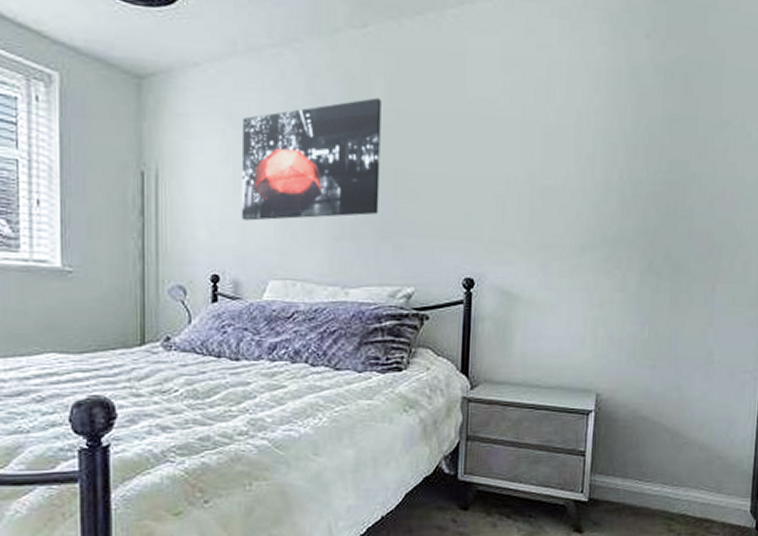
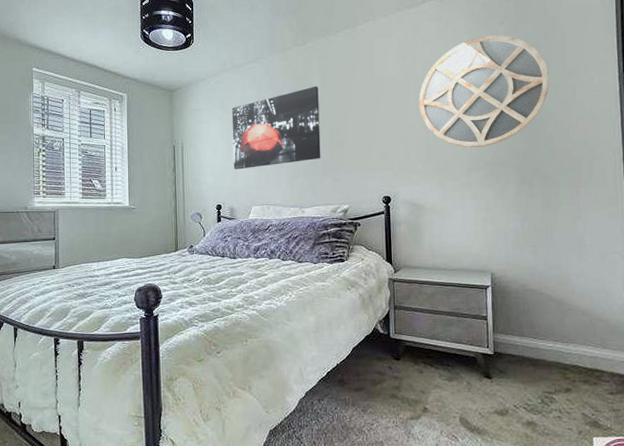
home mirror: none [524,51,699,217] -> present [418,34,550,148]

